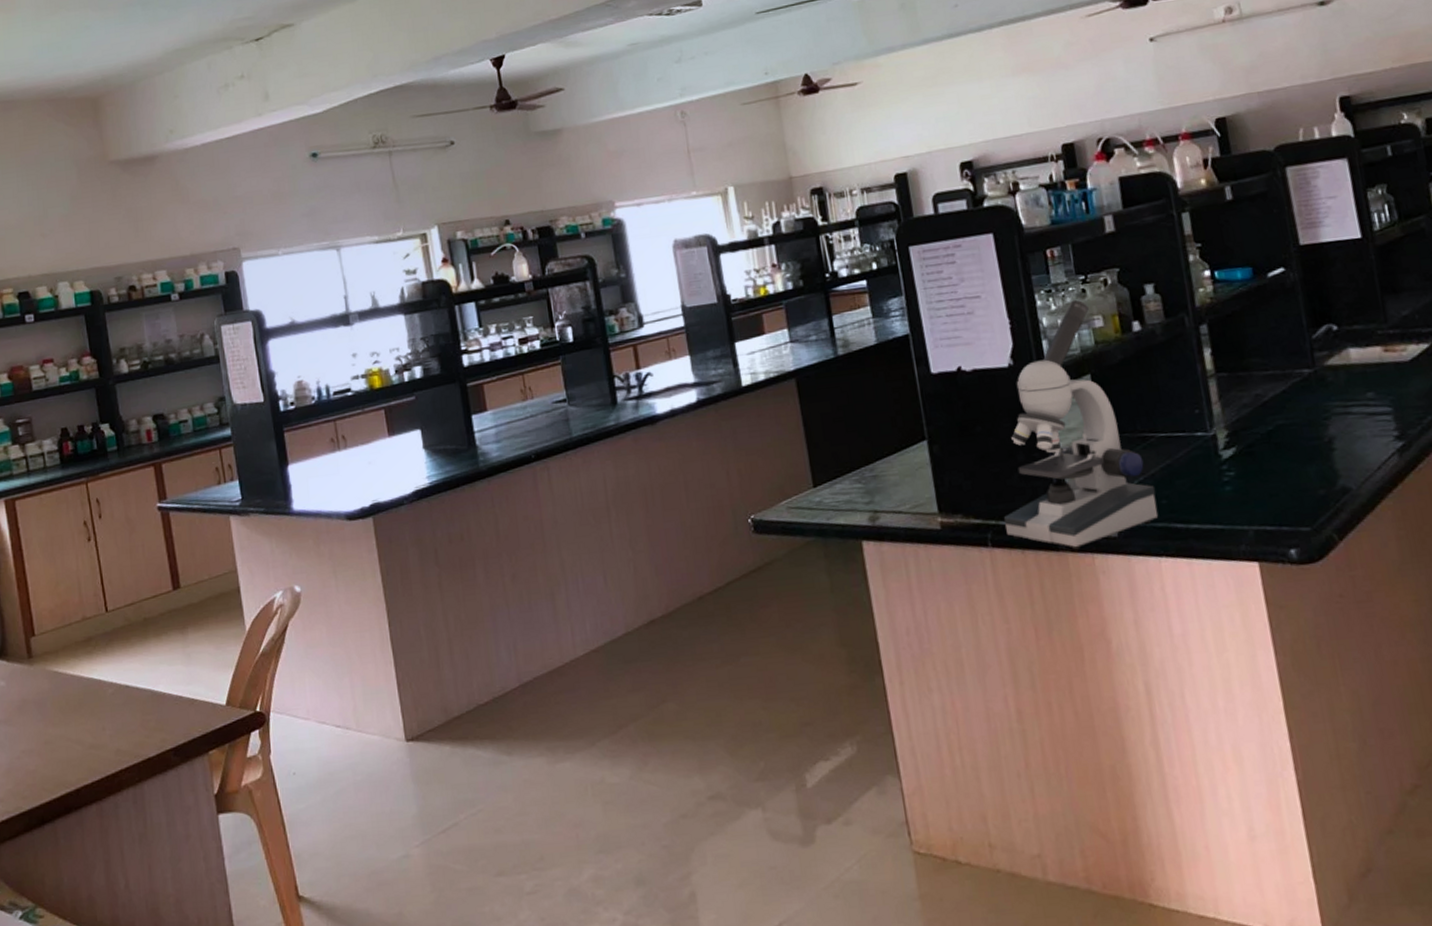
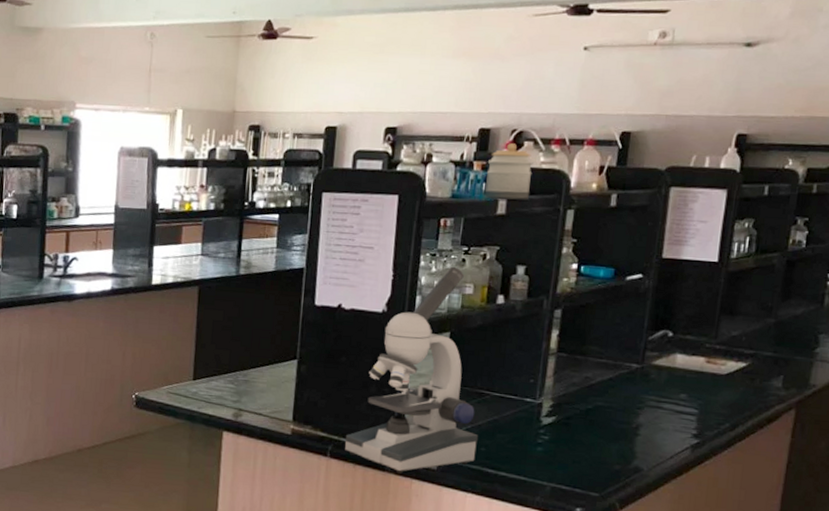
jar: none [1080,153,1137,219] -> present [484,143,534,201]

